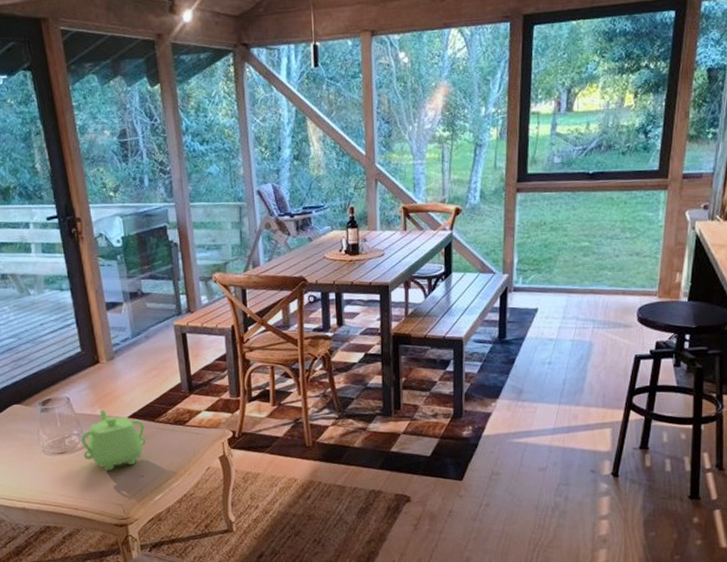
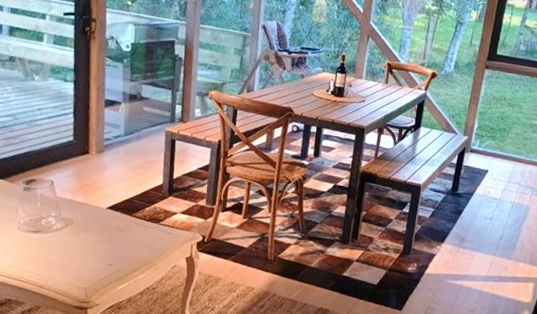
teapot: present [81,409,147,471] -> none [57,197,121,256]

